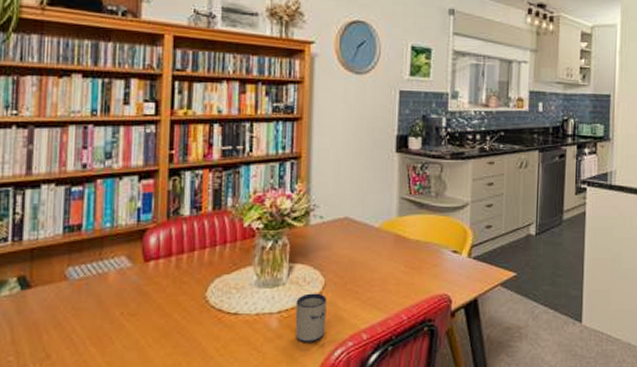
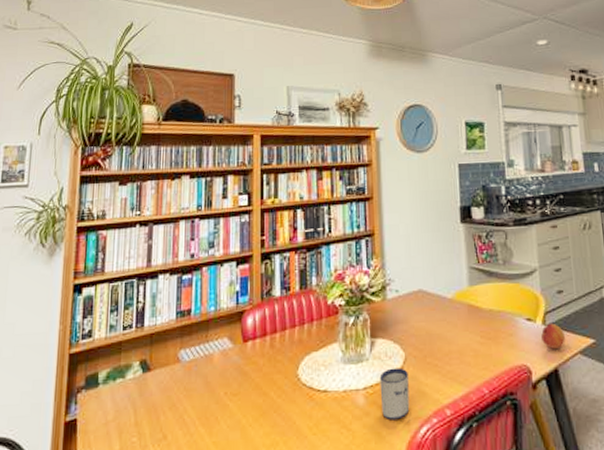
fruit: none [465,256,488,280] -> present [541,323,565,349]

